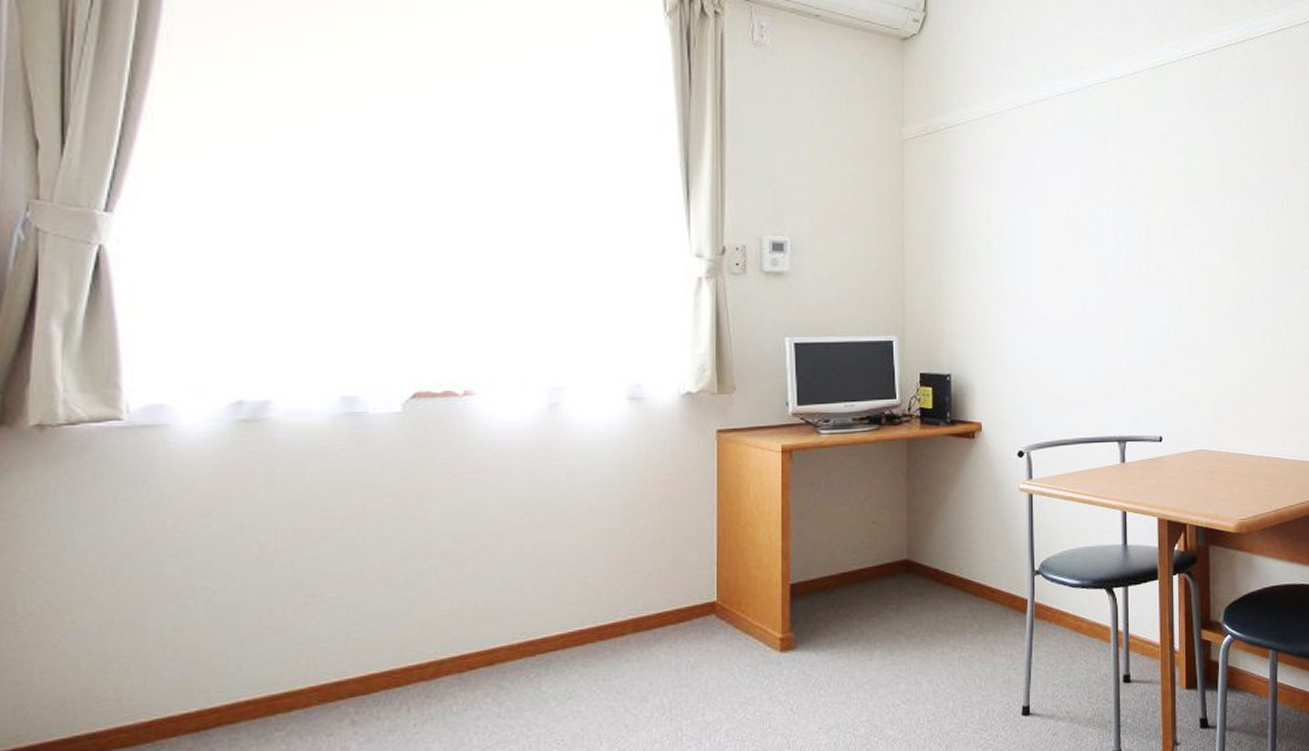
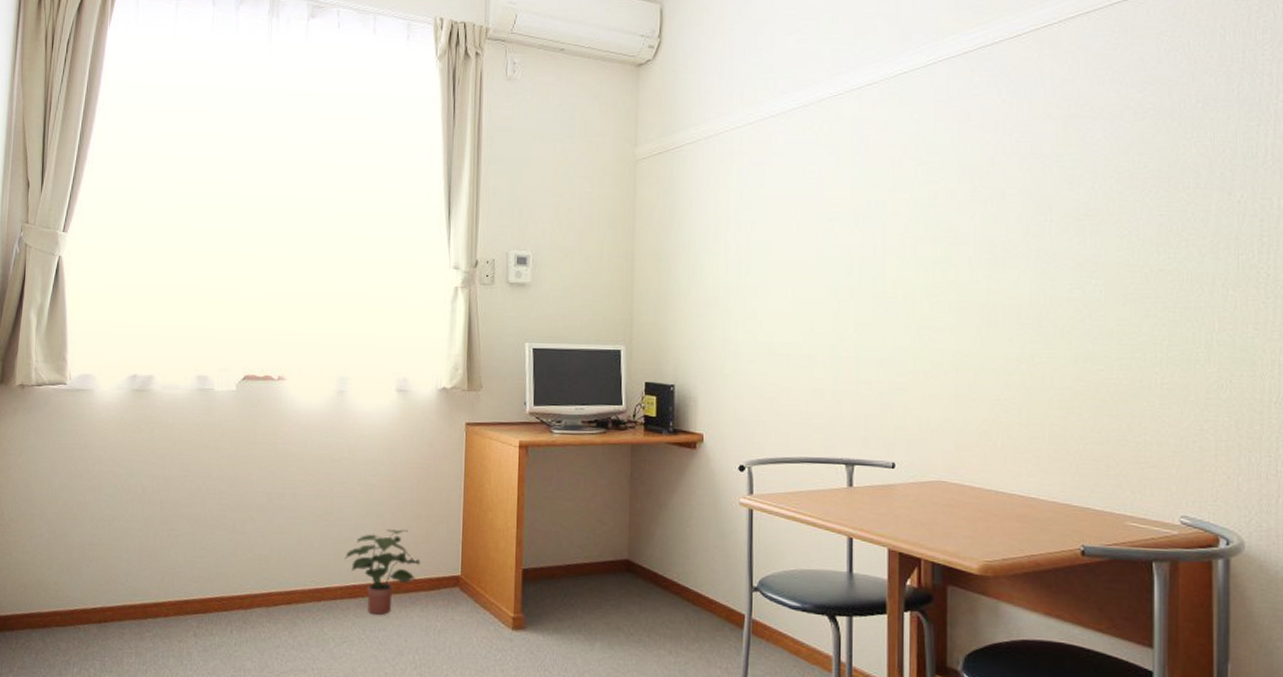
potted plant: none [566,557,666,660] -> present [344,529,421,615]

